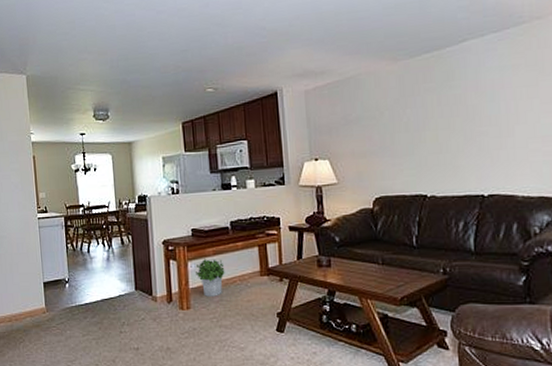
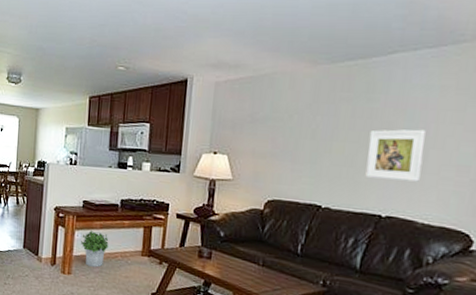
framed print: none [458,107,511,160] -> present [365,129,426,182]

